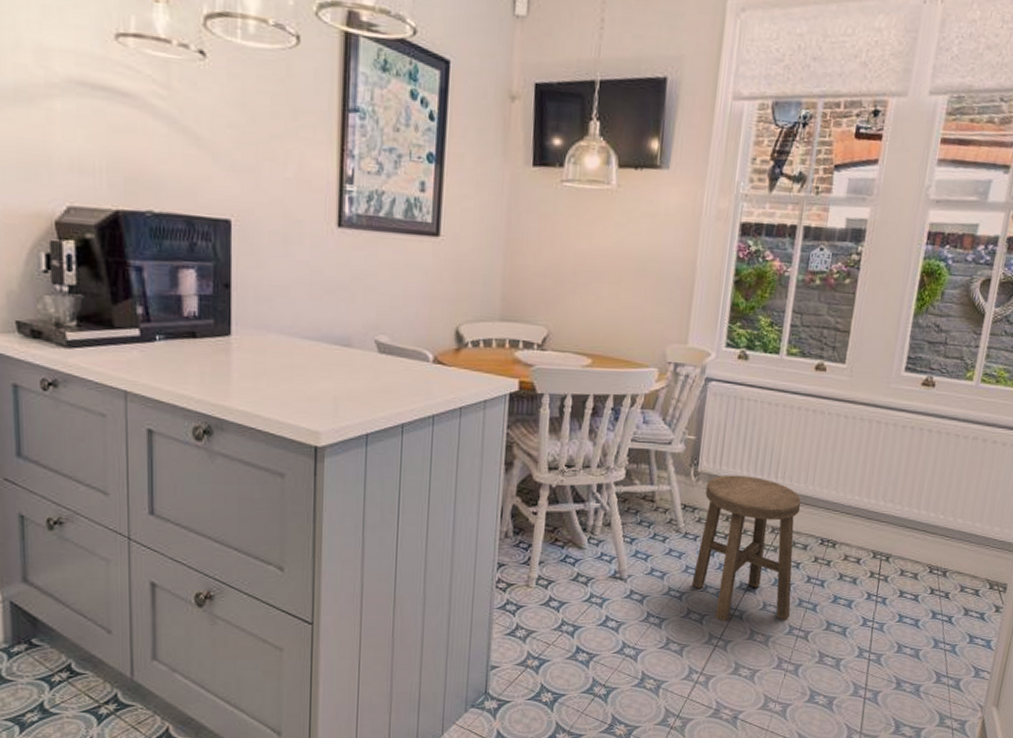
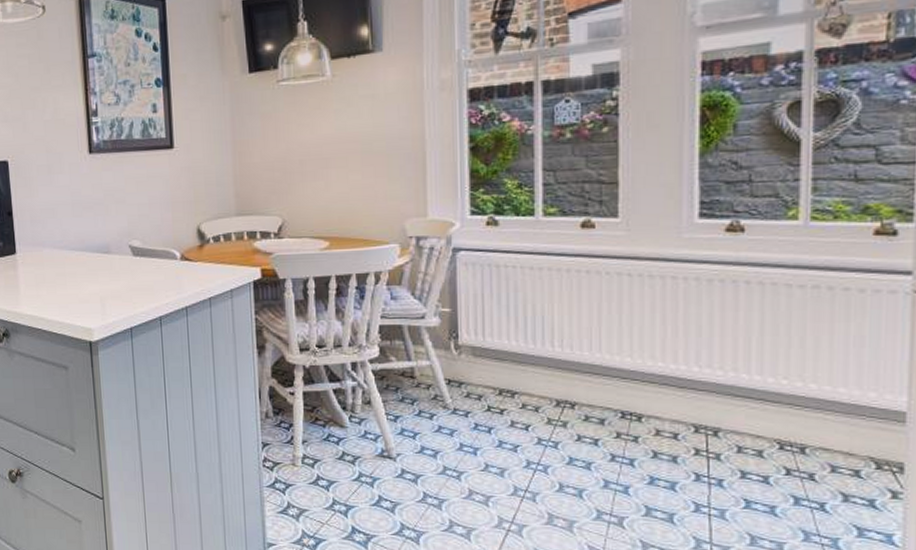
stool: present [691,475,802,622] -> none [469,346,596,505]

